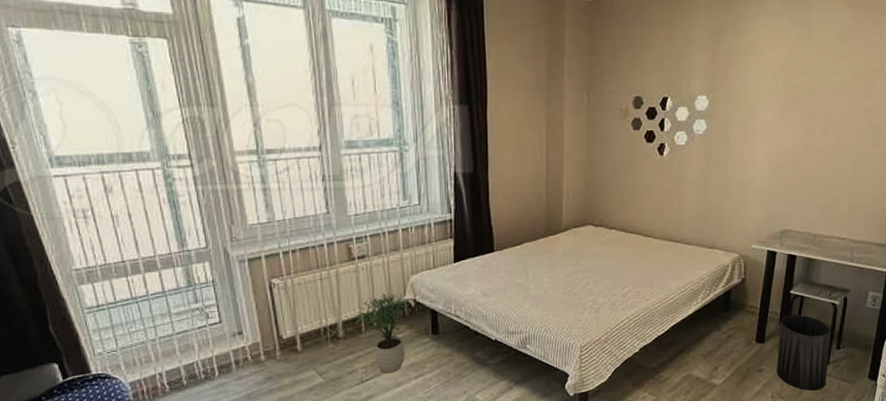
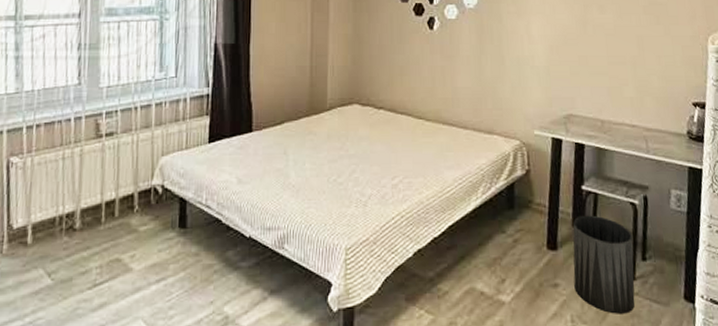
potted plant: present [355,292,412,374] -> none [95,176,159,275]

